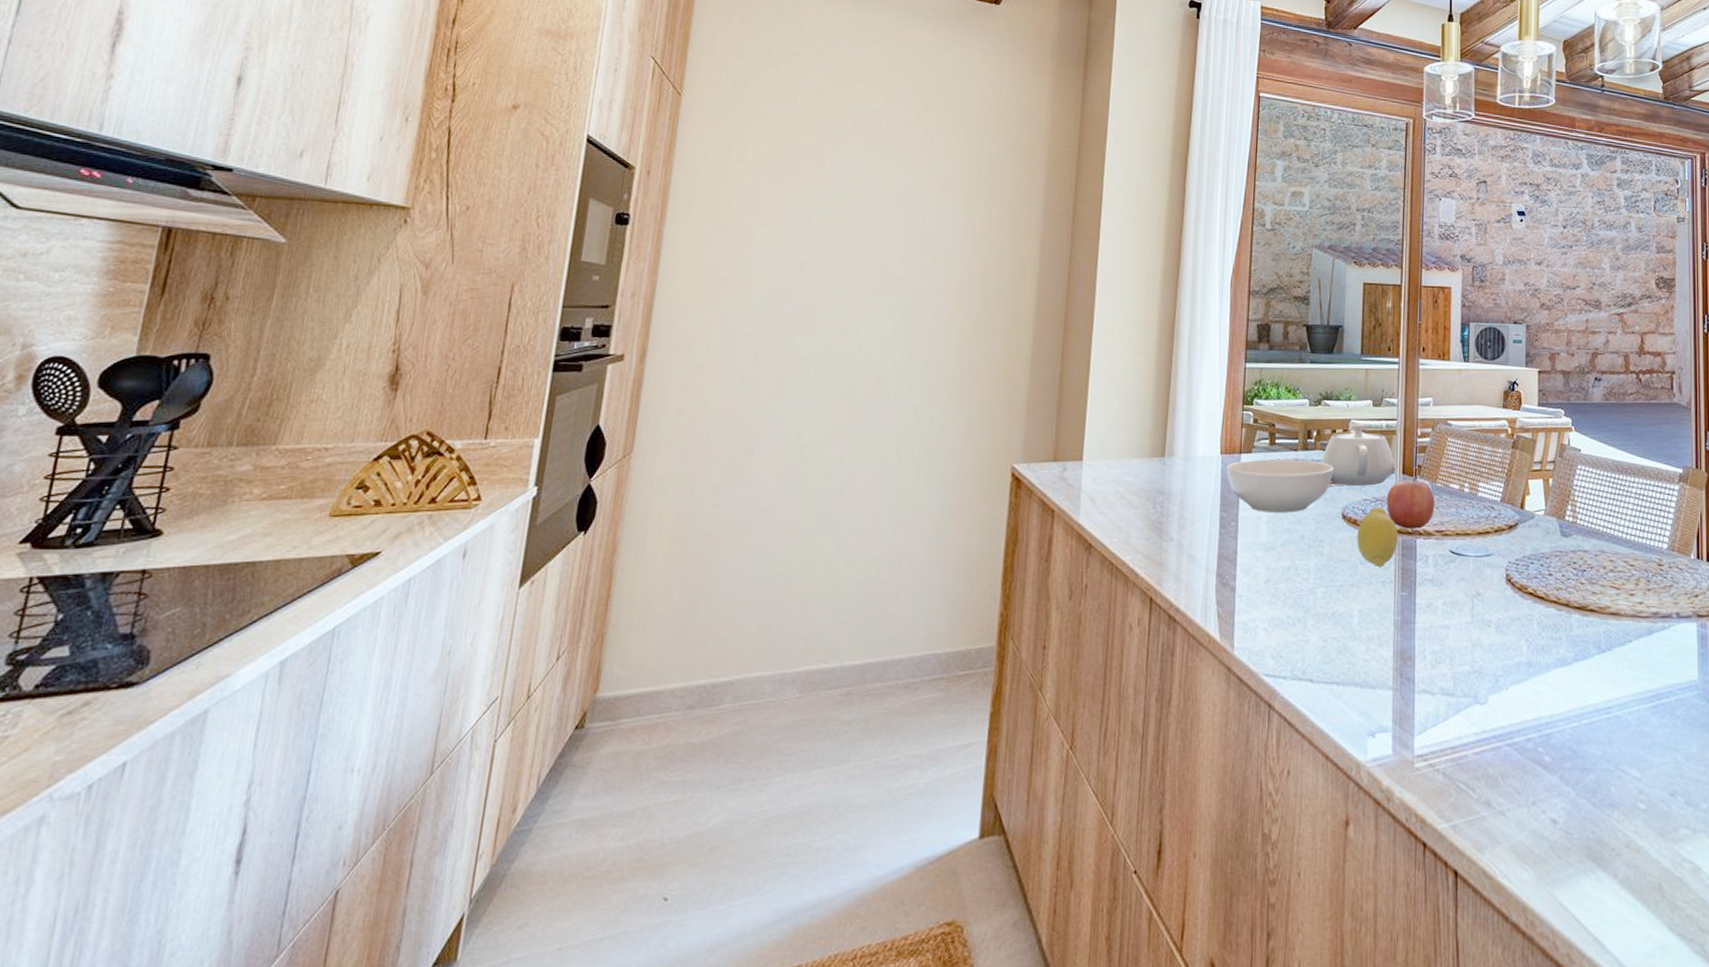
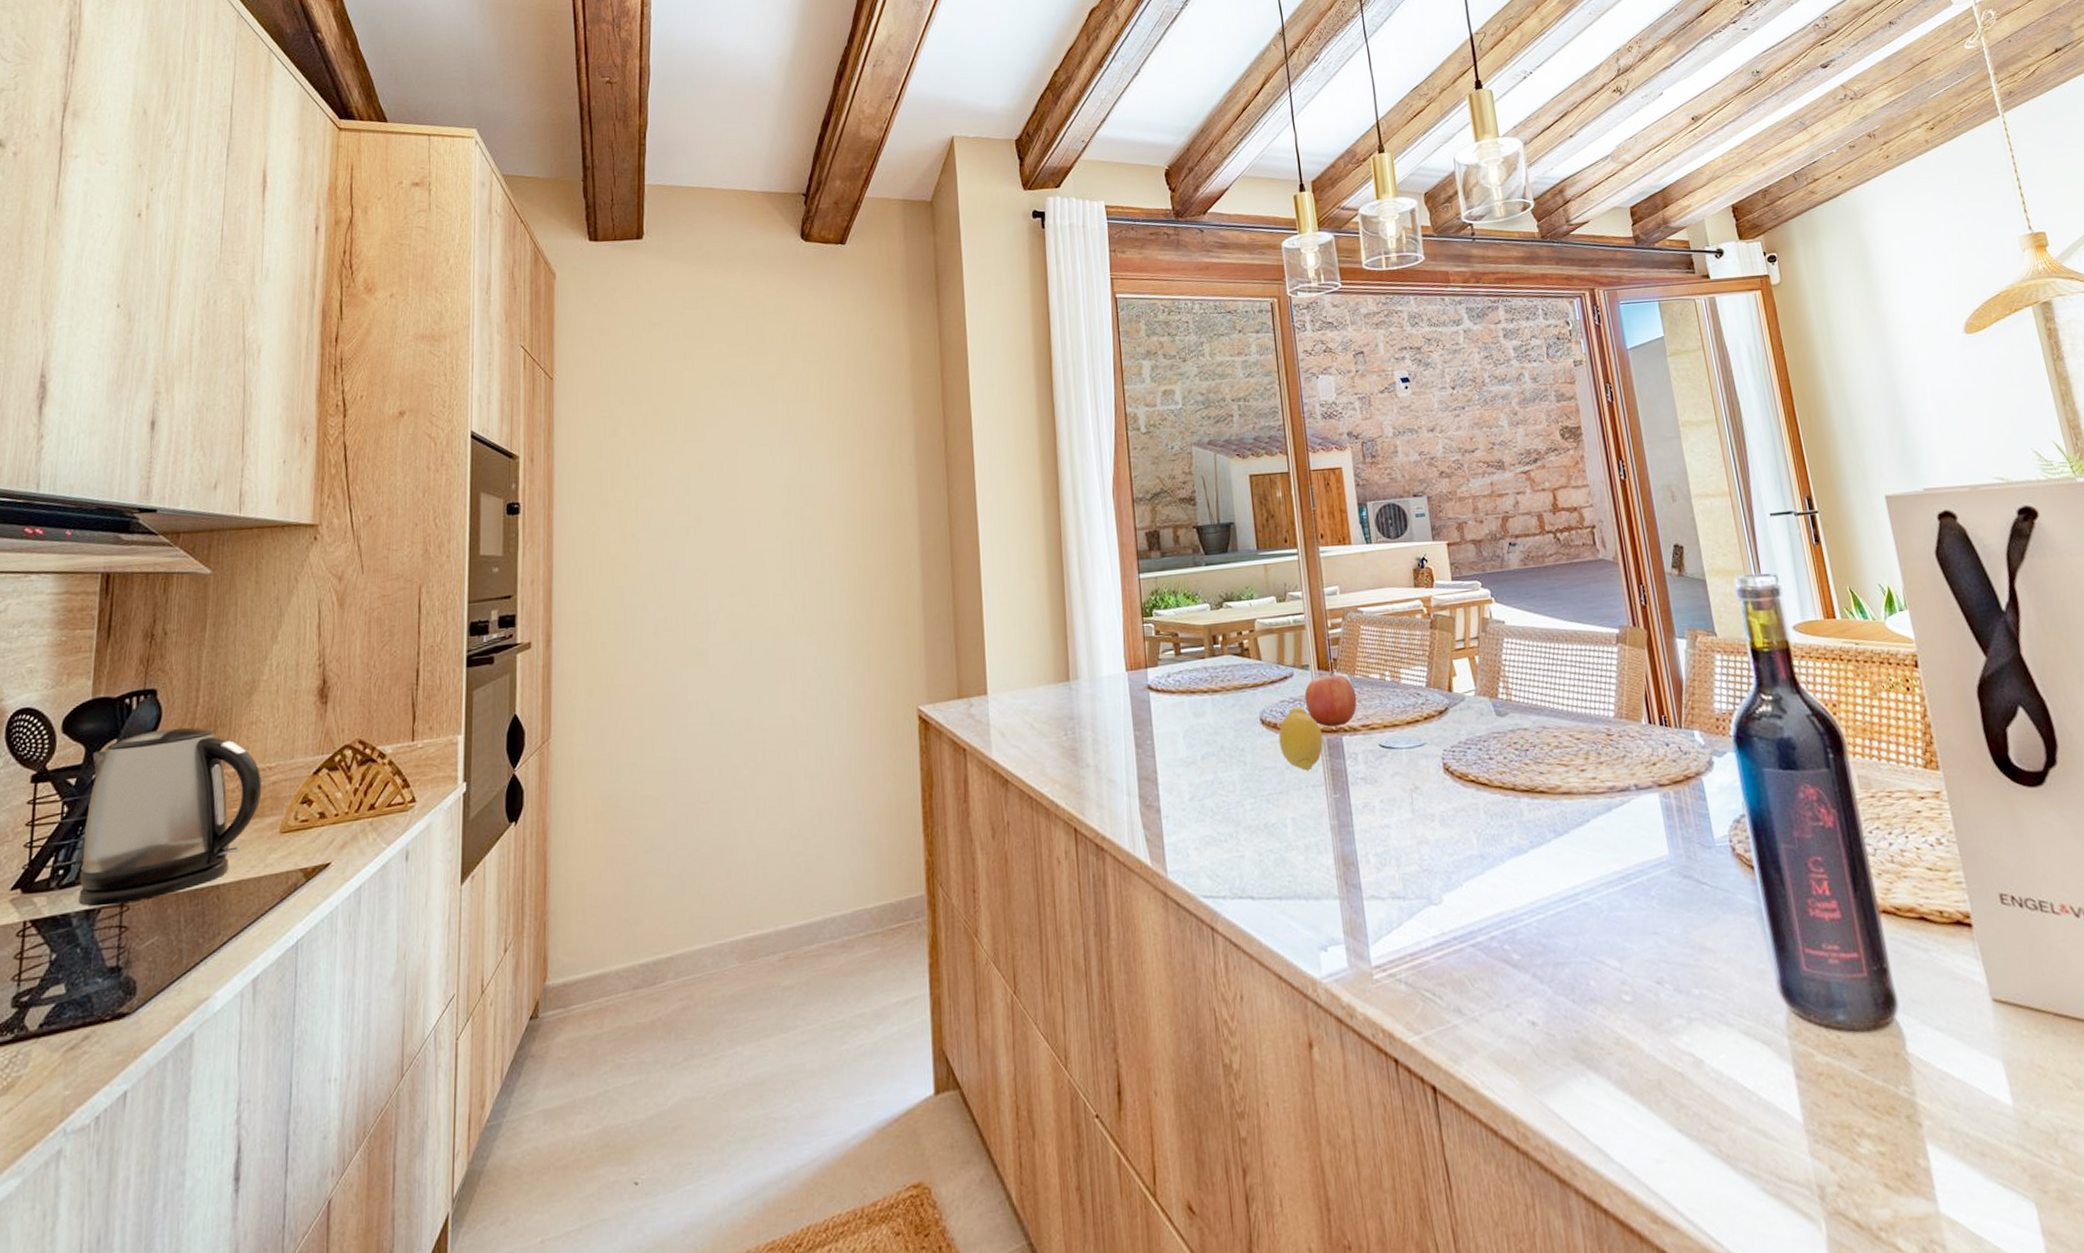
kettle: none [95,396,316,571] -> present [78,727,262,907]
bowl: present [1226,459,1334,513] -> none [1134,667,1246,727]
teapot: present [1321,423,1395,486] -> none [1230,621,1309,689]

